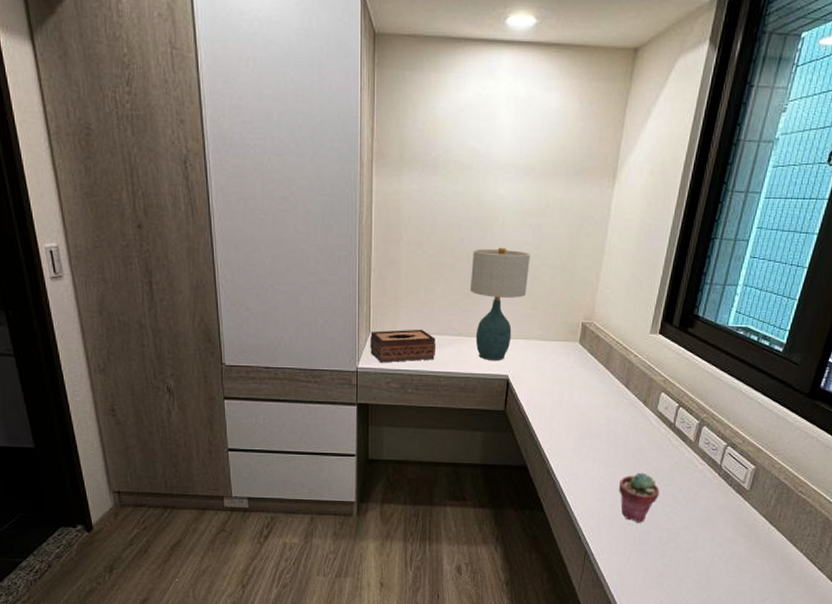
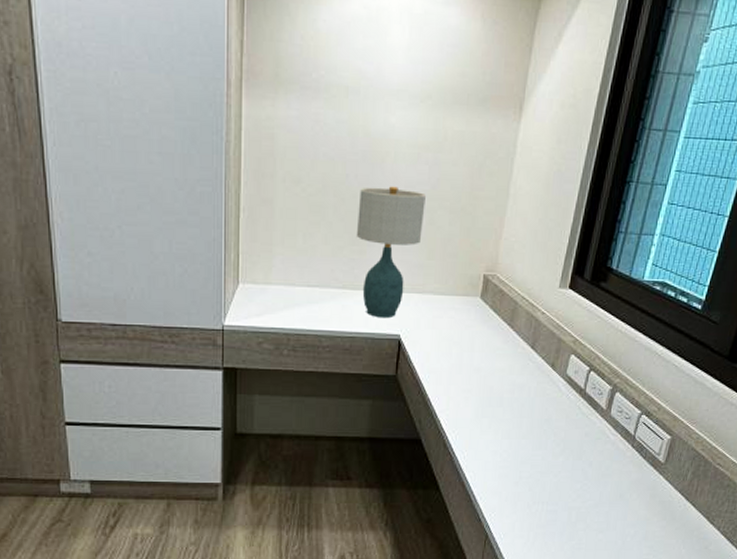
tissue box: present [370,329,437,363] -> none [239,280,317,320]
potted succulent: present [618,472,660,523] -> none [523,445,568,502]

